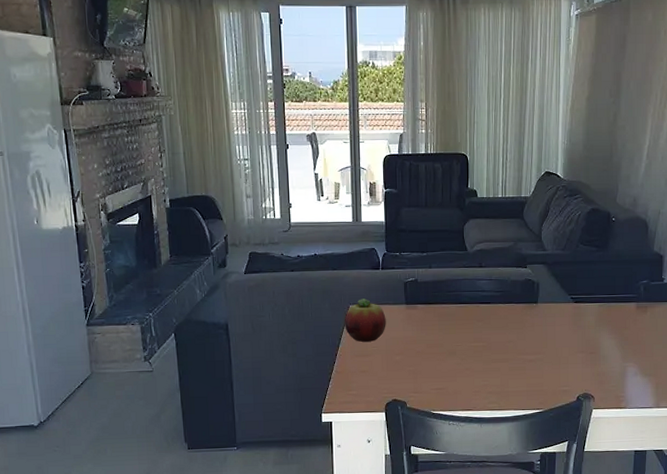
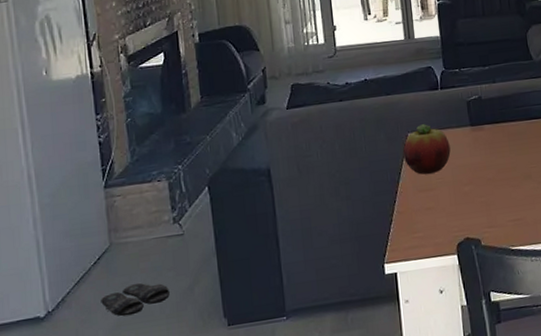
slippers: none [83,406,140,432] -> present [101,283,170,316]

